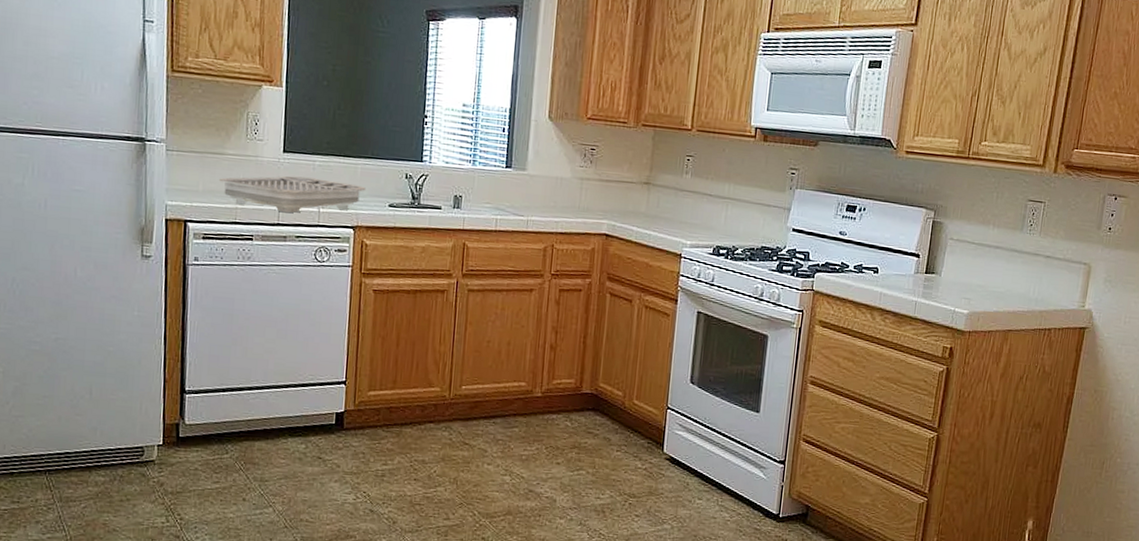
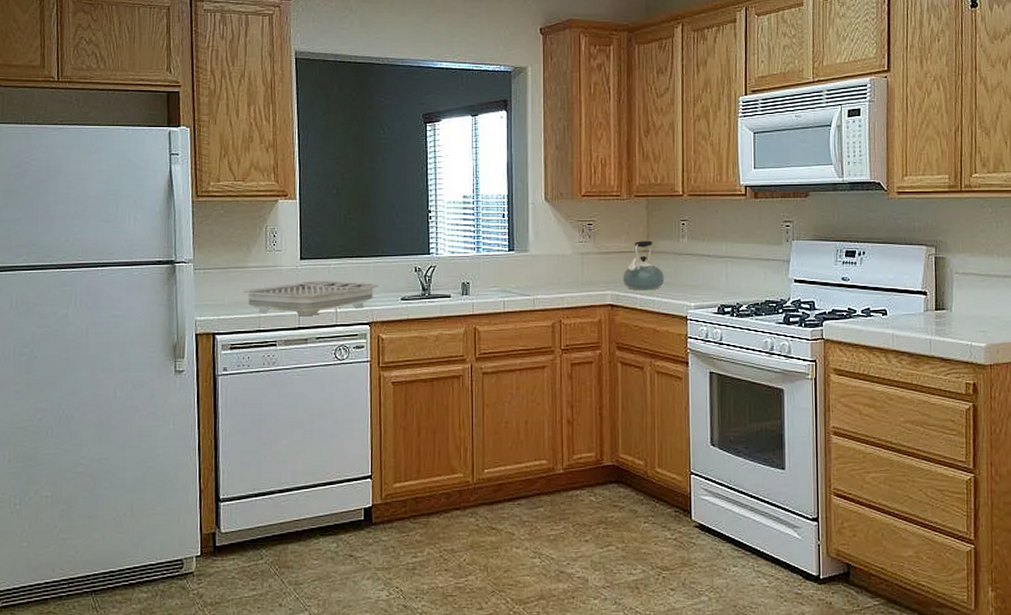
kettle: none [620,171,664,224] -> present [622,240,665,291]

